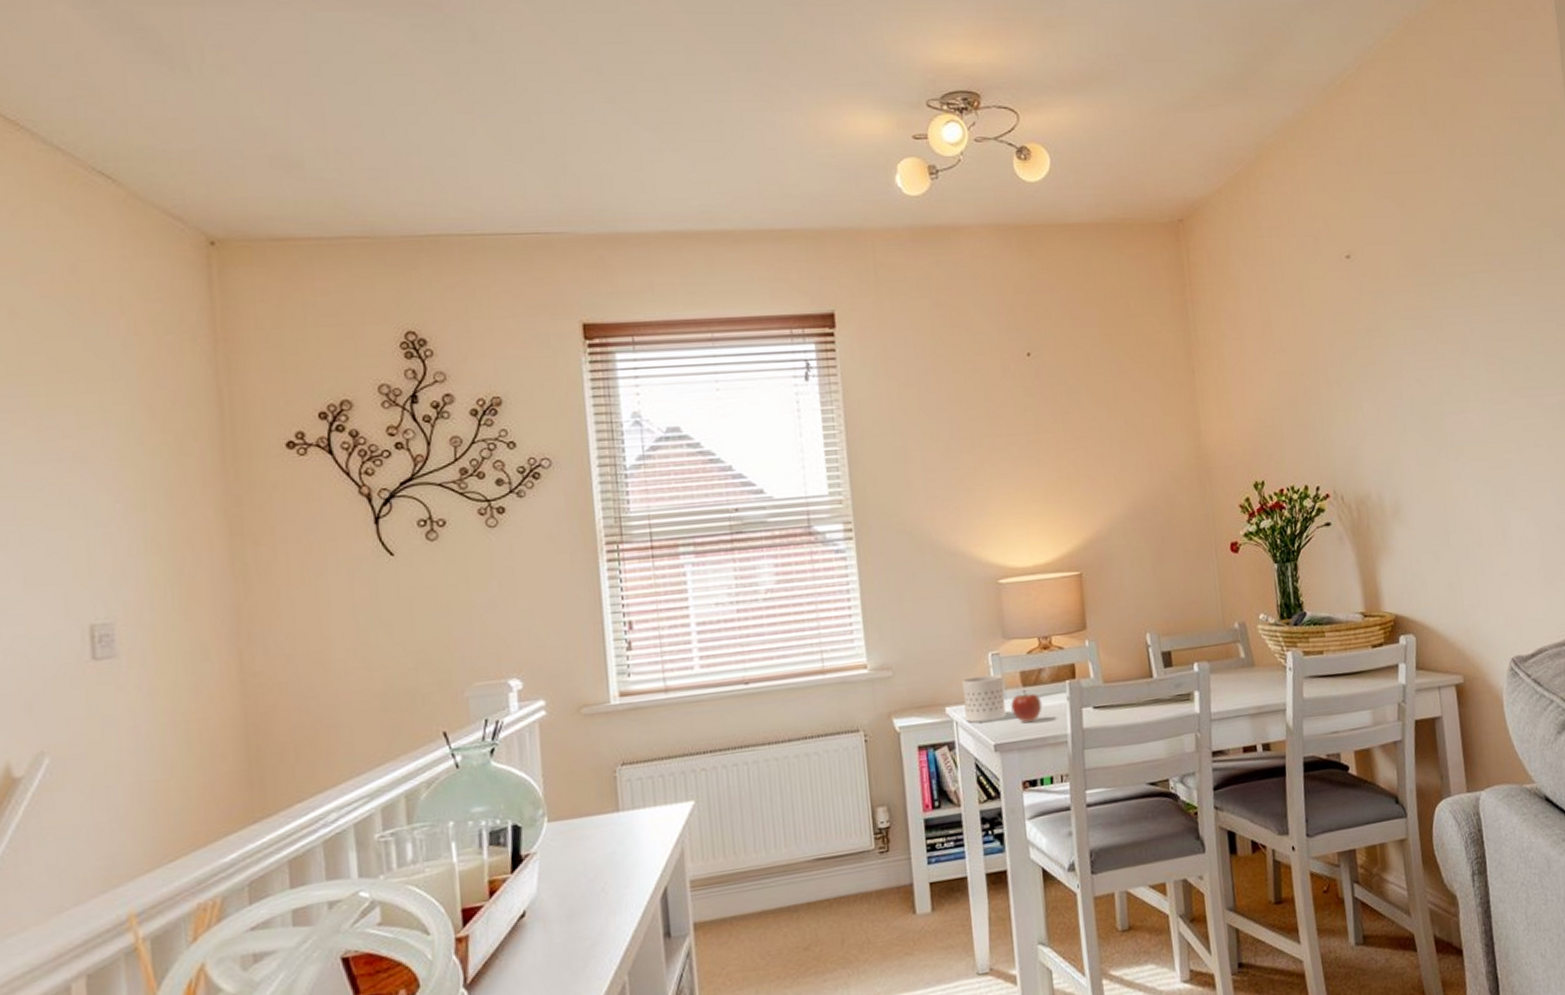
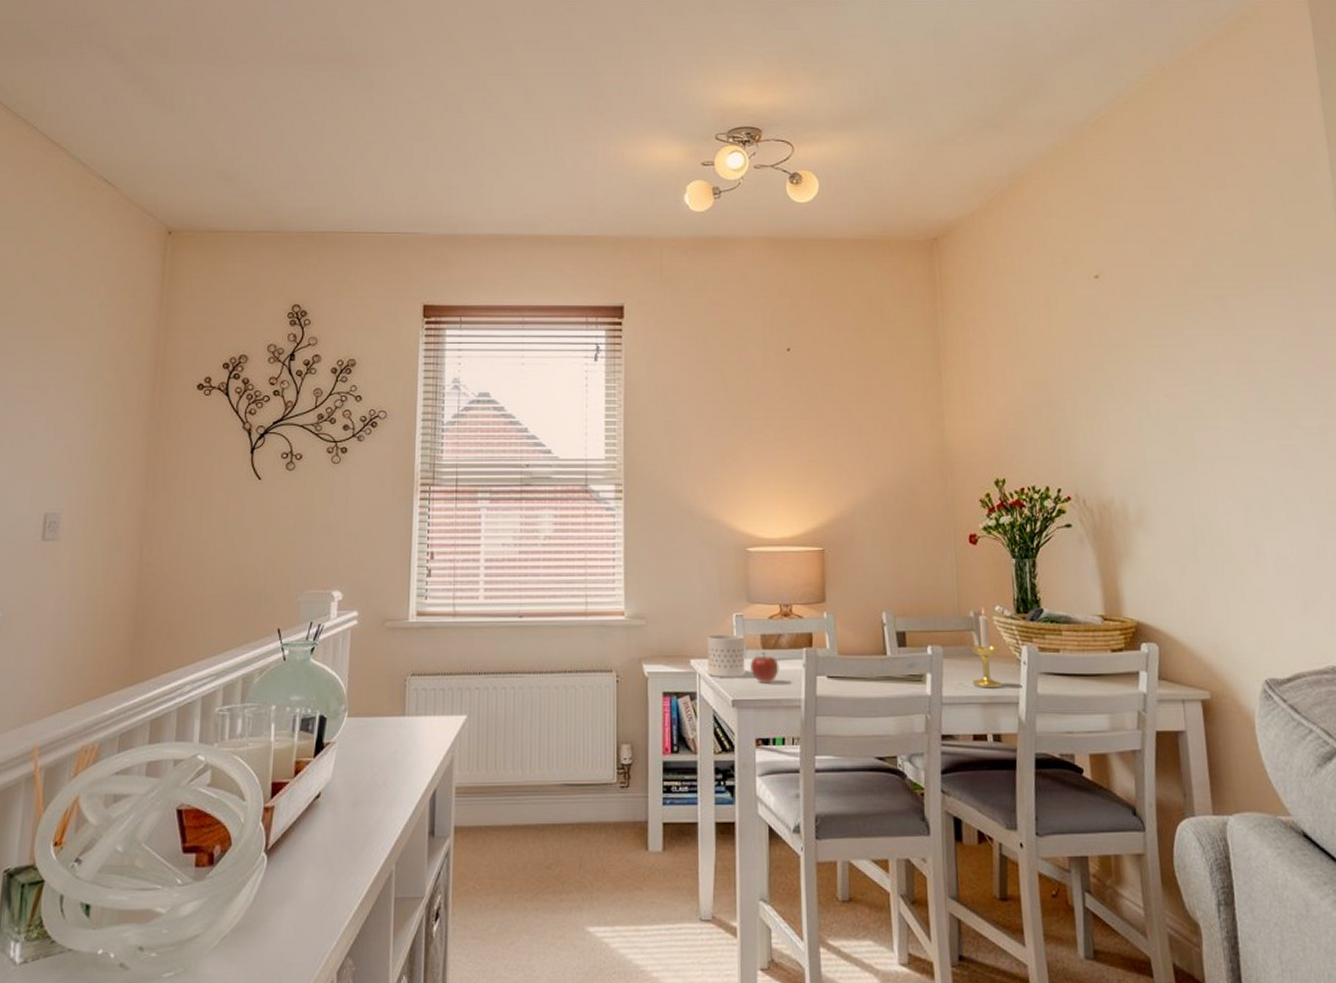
candlestick: none [1235,616,1269,699] -> present [969,607,1002,687]

